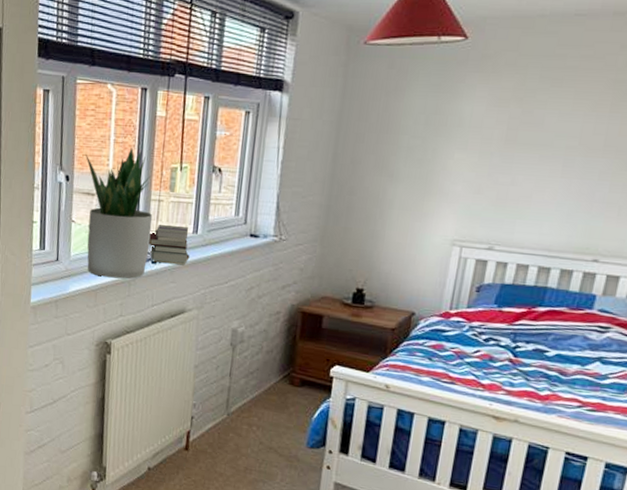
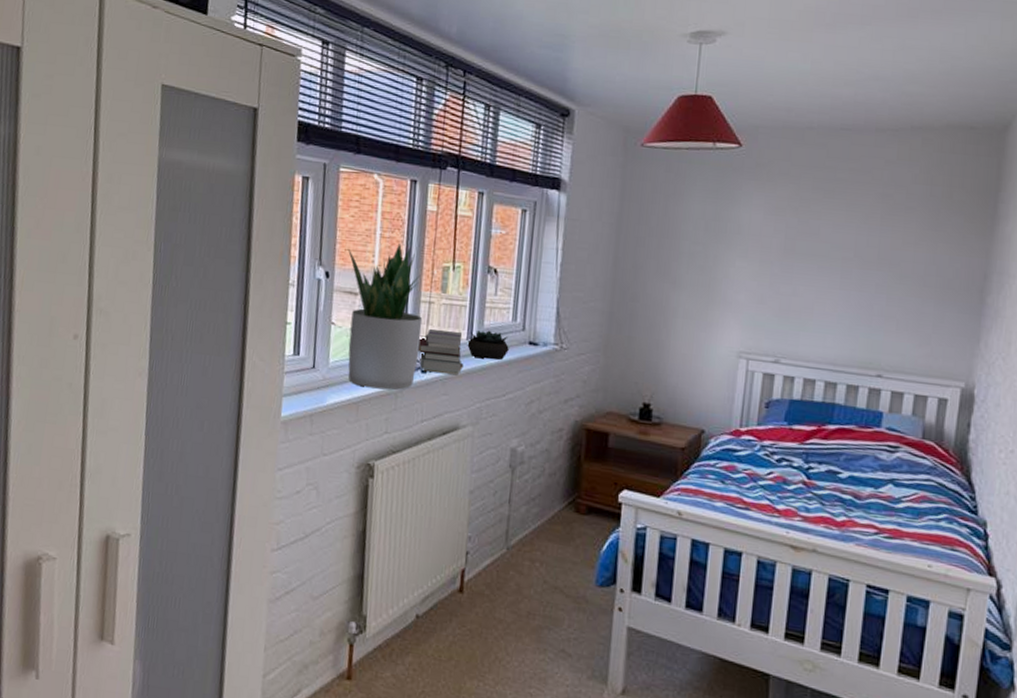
succulent plant: none [193,225,232,252] -> present [467,330,509,361]

